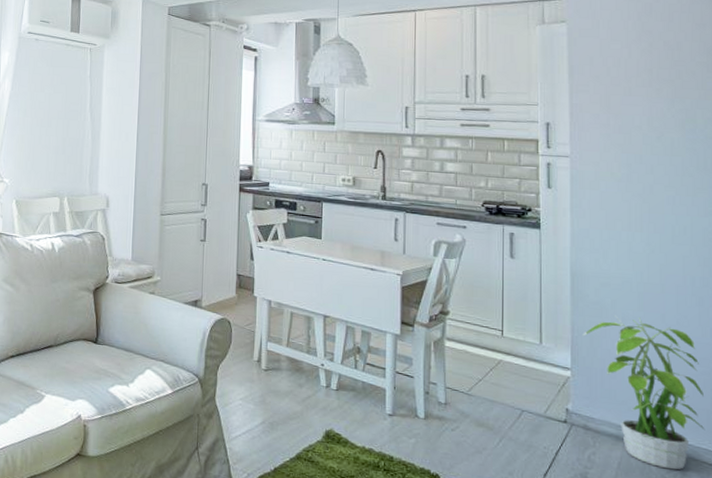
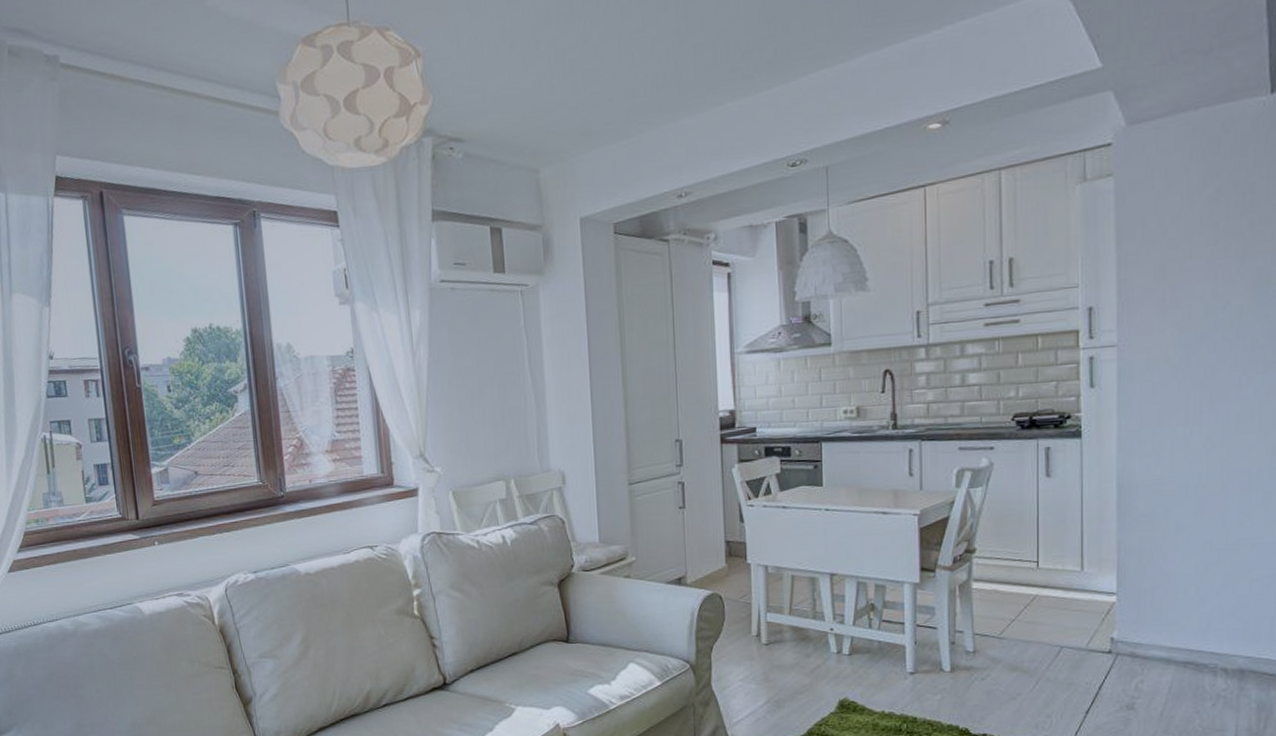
potted plant: present [583,316,705,470] -> none [1130,525,1267,687]

